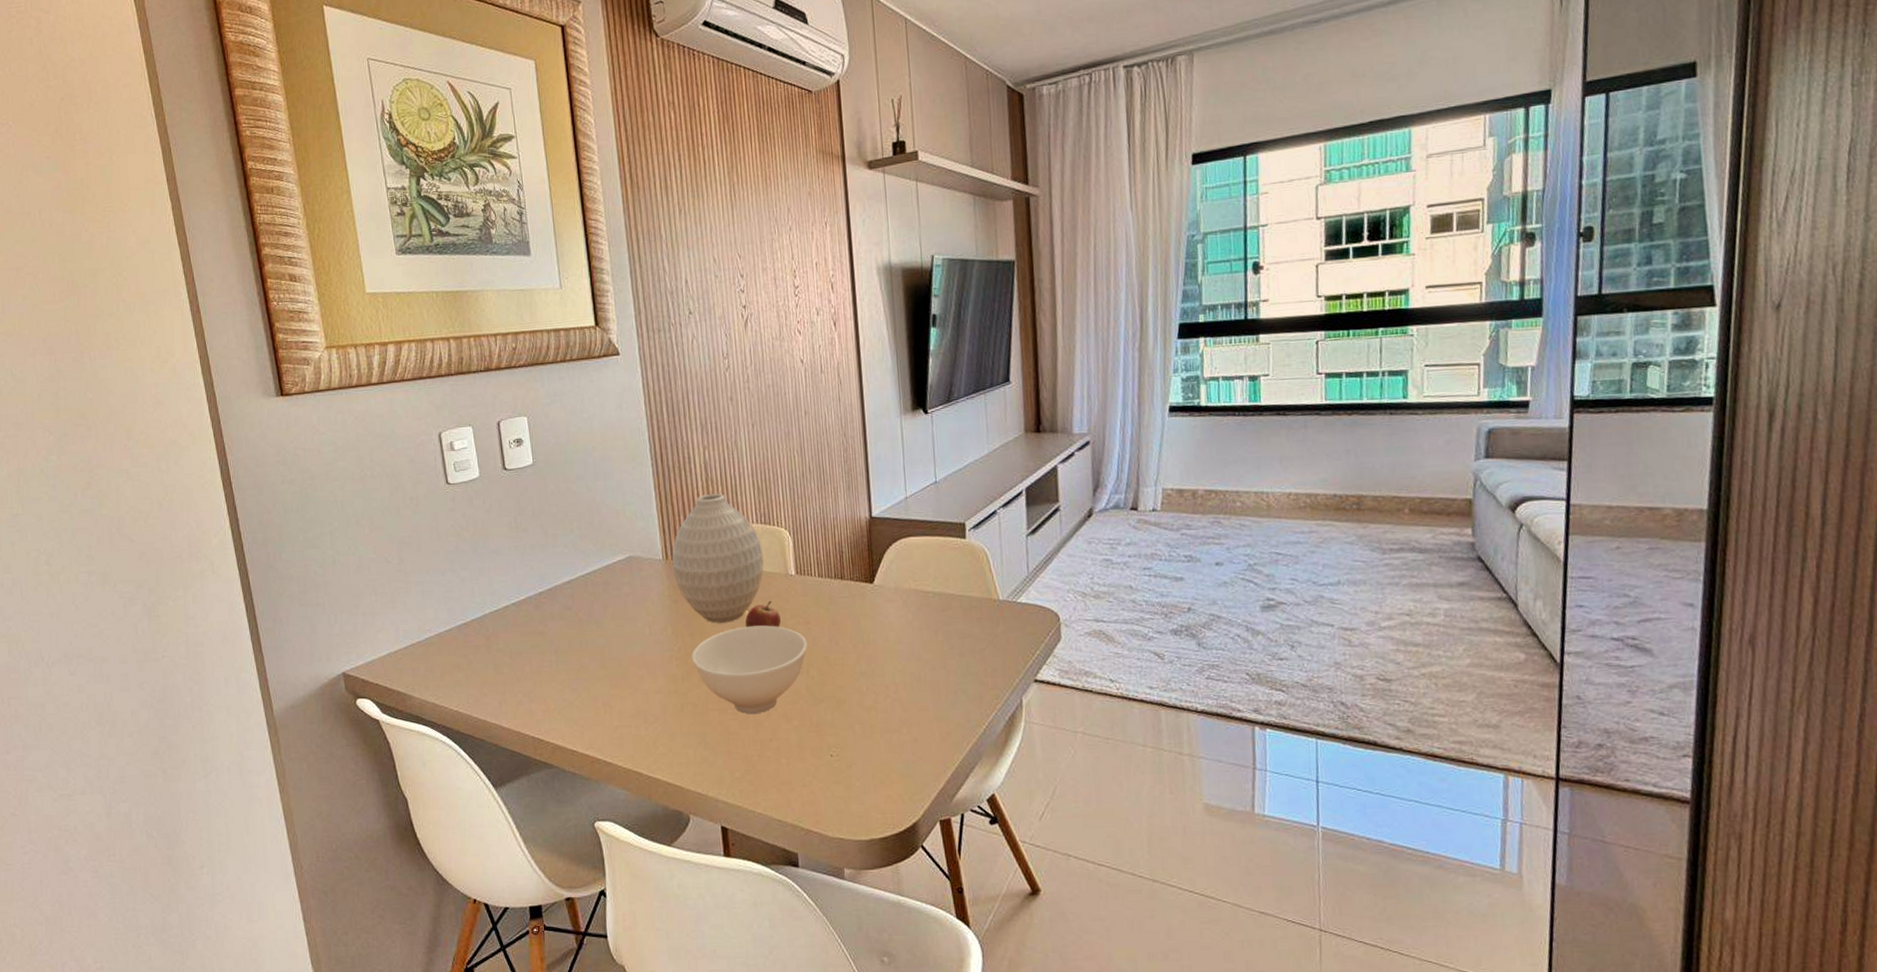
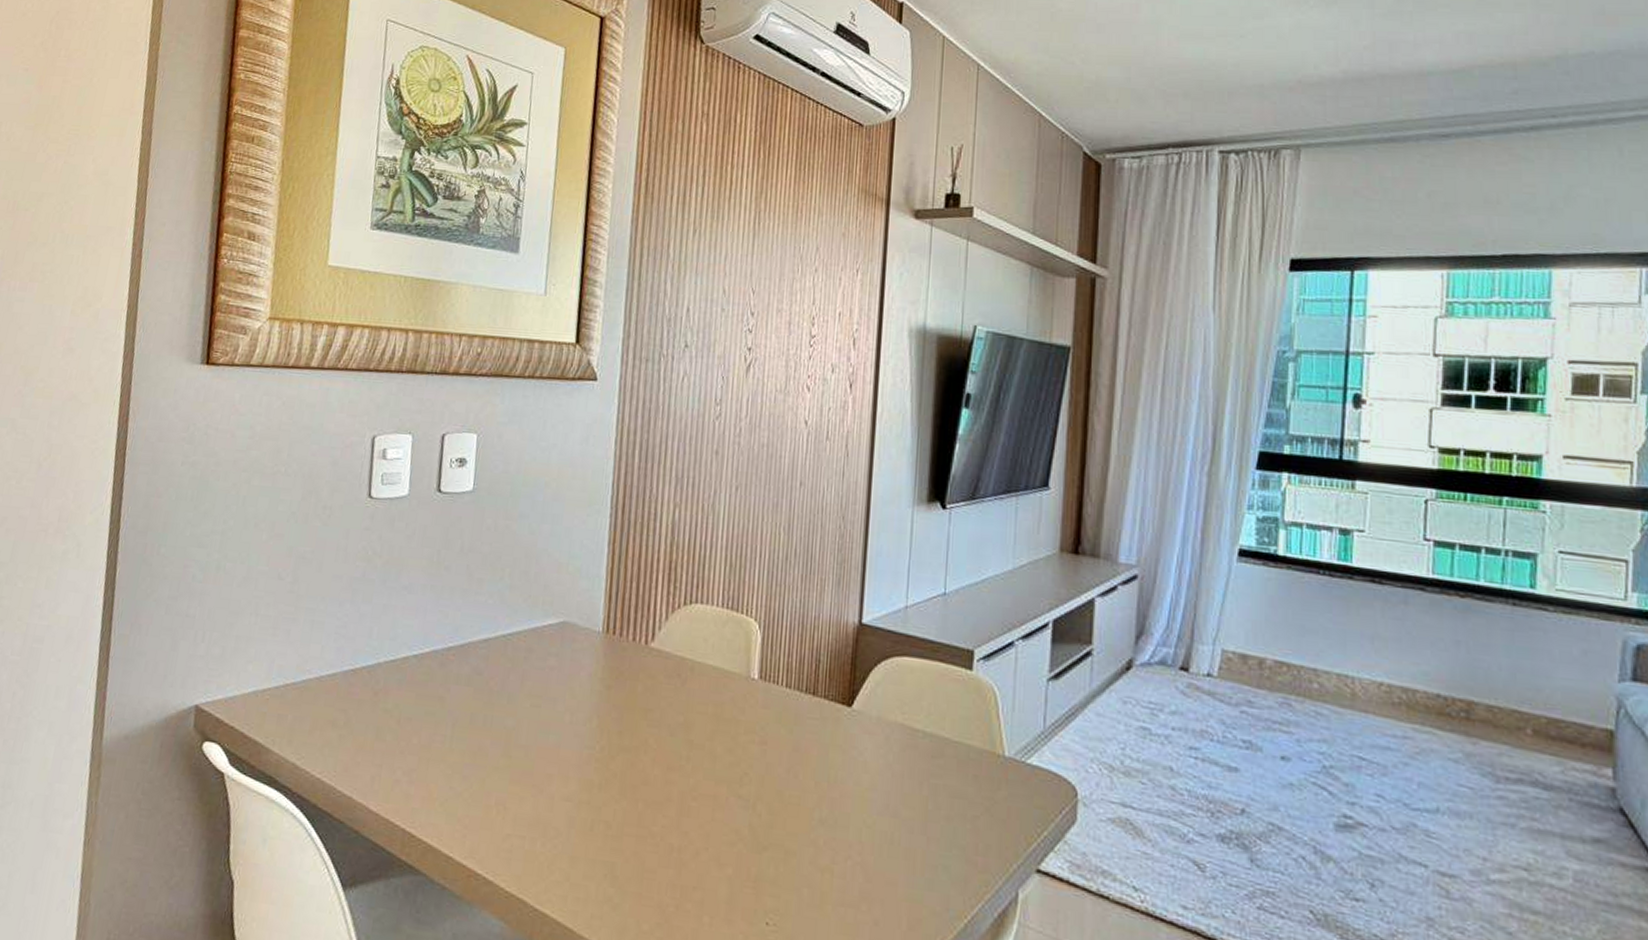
vase: present [672,493,764,623] -> none [612,561,724,725]
bowl: present [692,625,807,714] -> none [615,733,760,850]
fruit: present [745,601,781,628] -> none [687,707,732,742]

